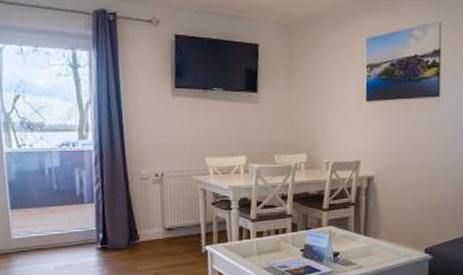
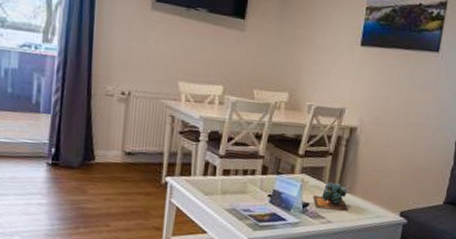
succulent plant: none [342,230,376,256] -> present [313,182,349,212]

